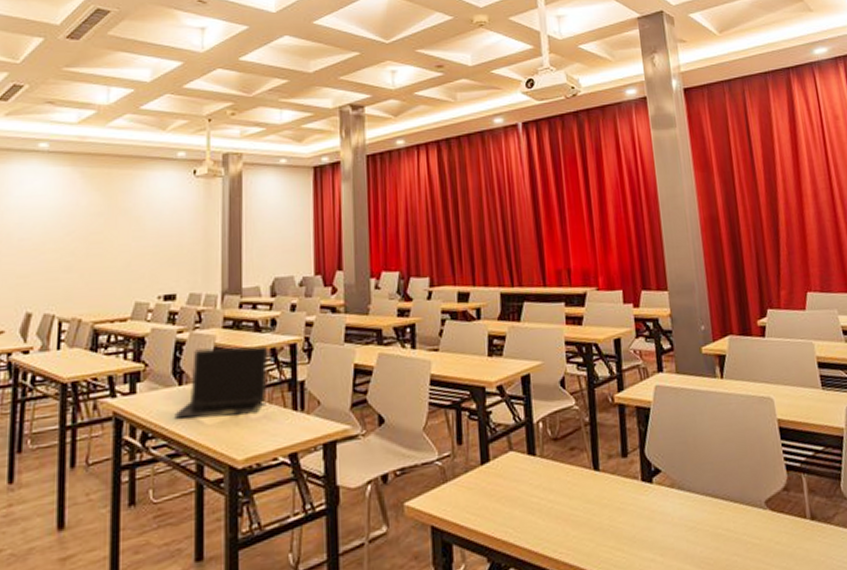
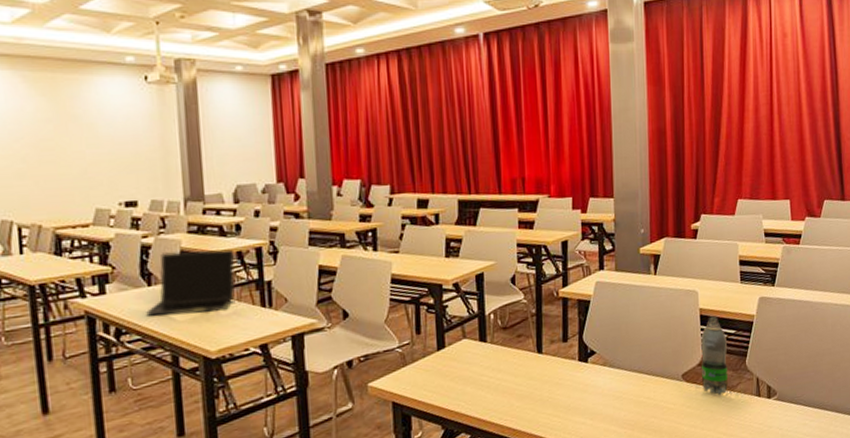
bottle: none [783,428,823,528] -> present [701,316,728,395]

